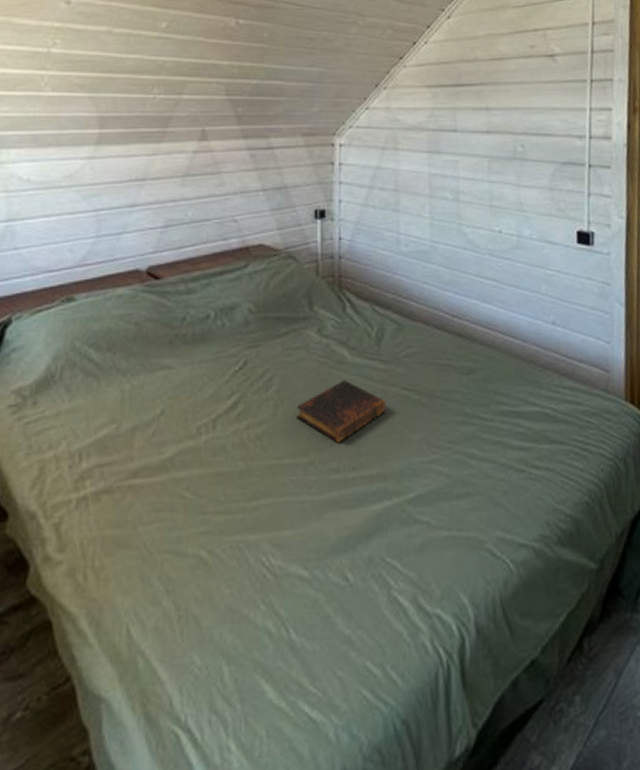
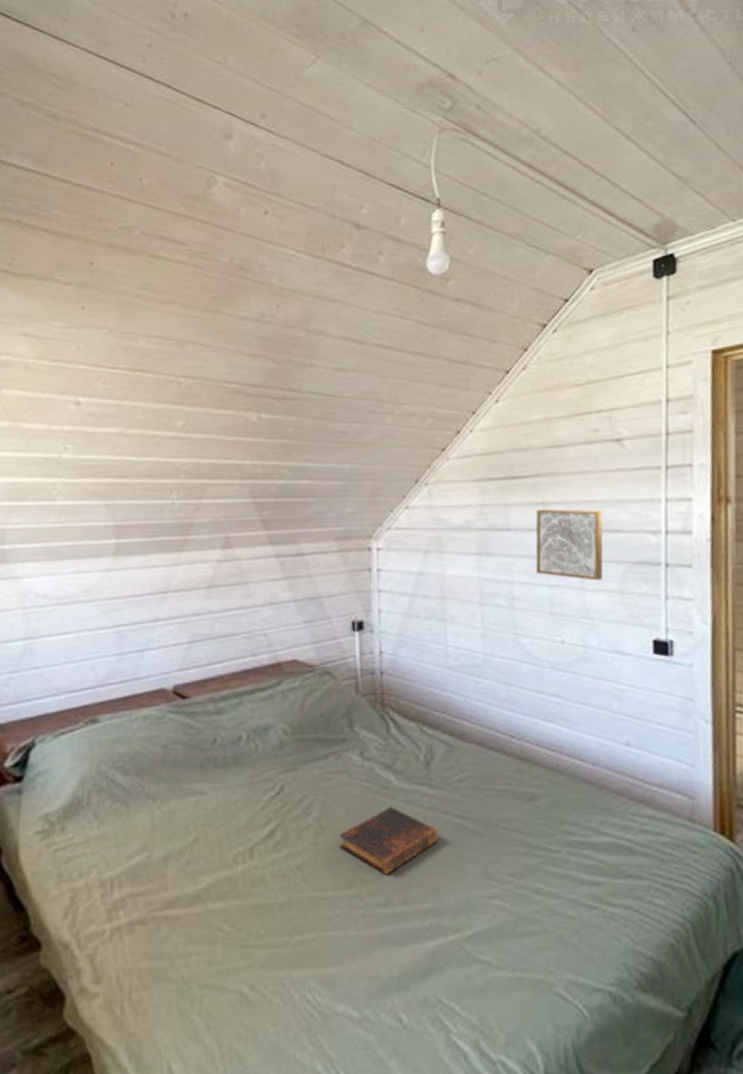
wall art: none [478,113,537,178] -> present [535,508,604,581]

